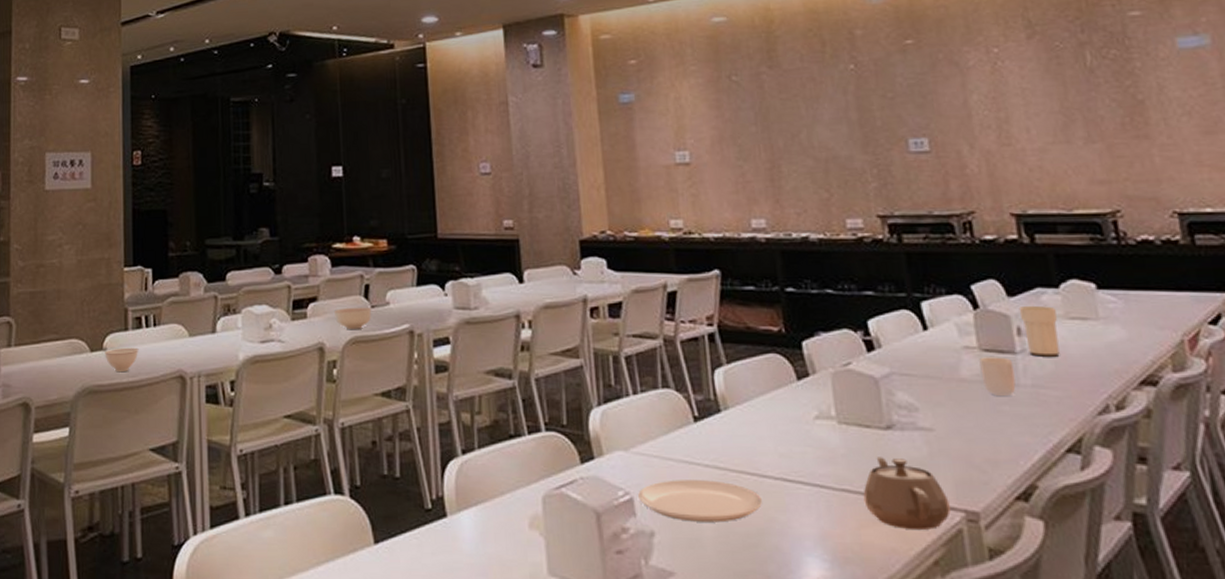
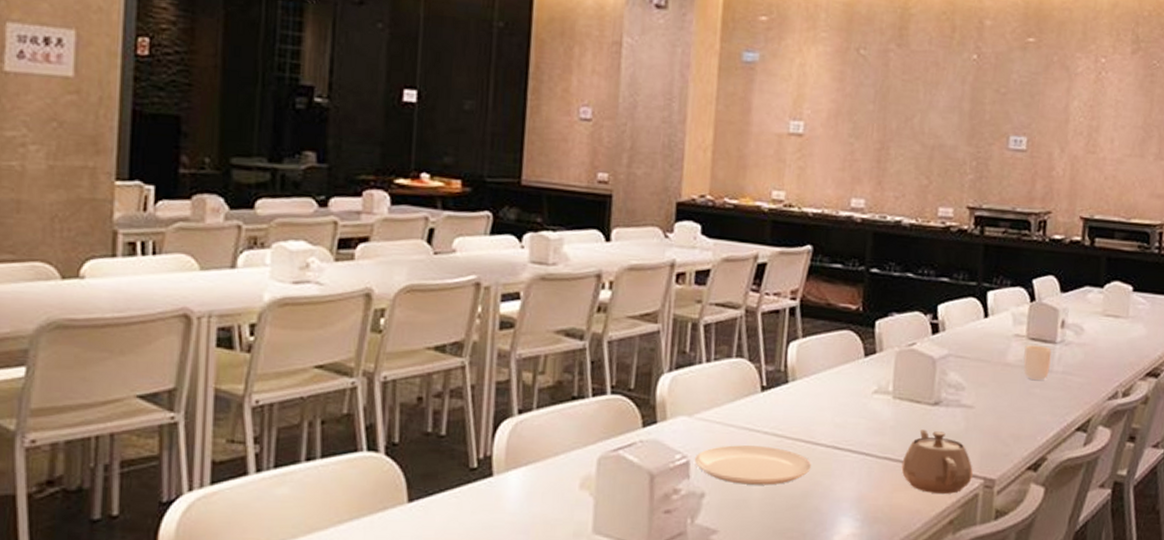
bowl: present [105,347,139,373] -> none [82,277,130,307]
bowl: present [335,307,372,329] -> none [389,252,434,277]
cup: present [1019,306,1060,357] -> none [1066,302,1096,348]

